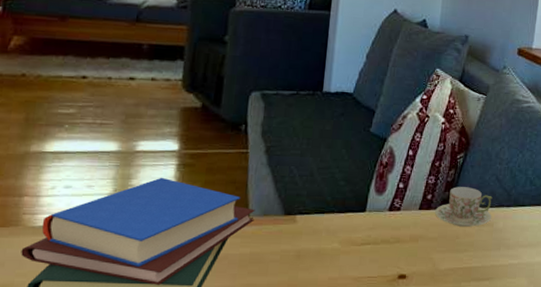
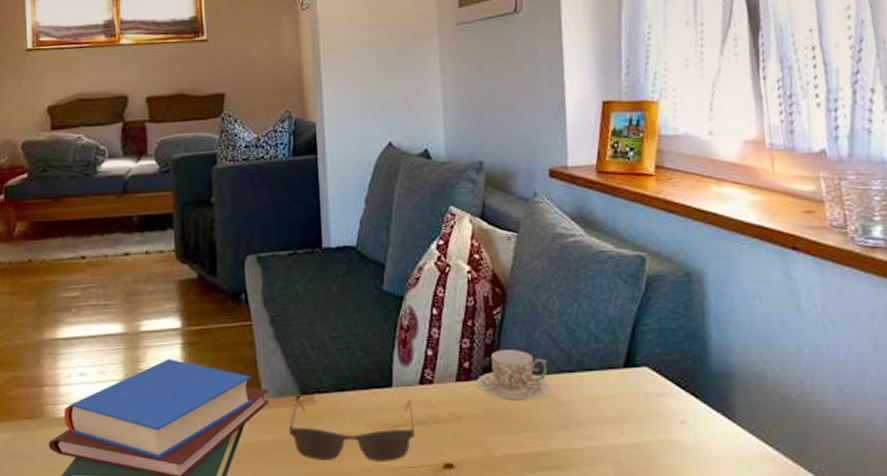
sunglasses: none [268,217,380,273] -> present [288,398,415,462]

